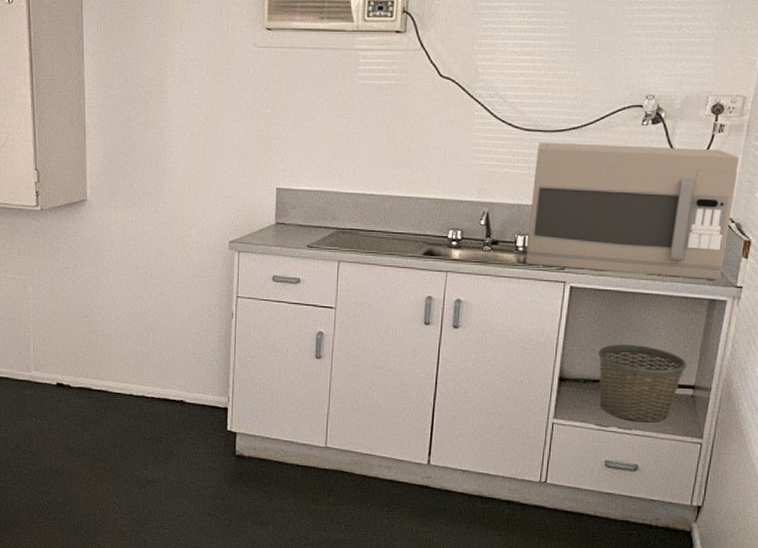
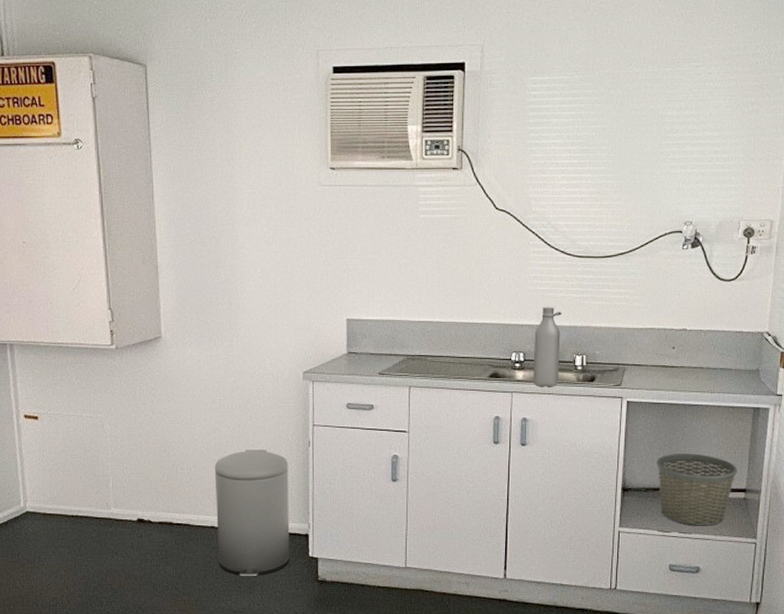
pedal bin: none [135,319,210,448] -> present [214,449,290,577]
water bottle: none [470,183,505,269] -> present [533,307,562,388]
microwave: present [526,142,740,281] -> none [585,267,771,390]

